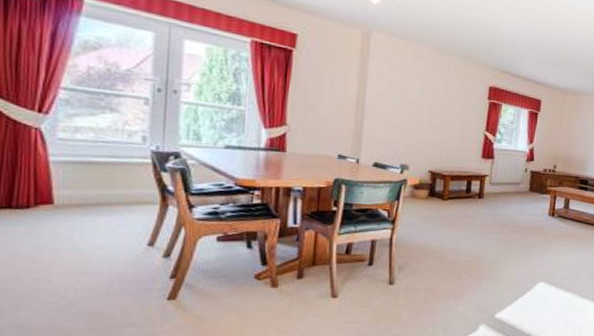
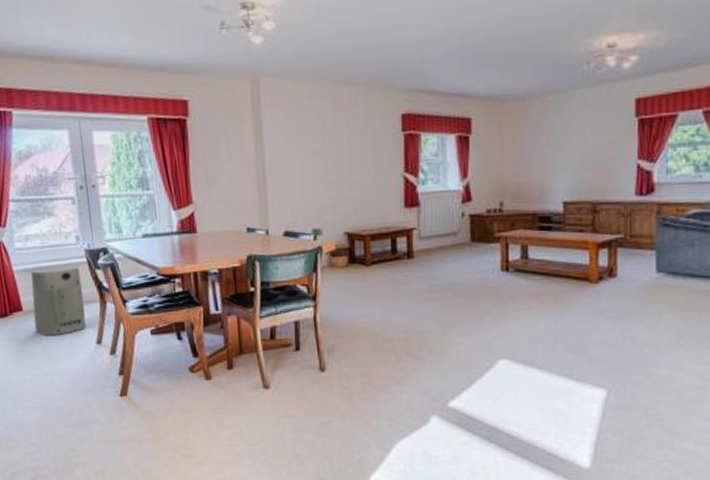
air purifier: none [66,163,140,234] -> present [31,266,86,337]

